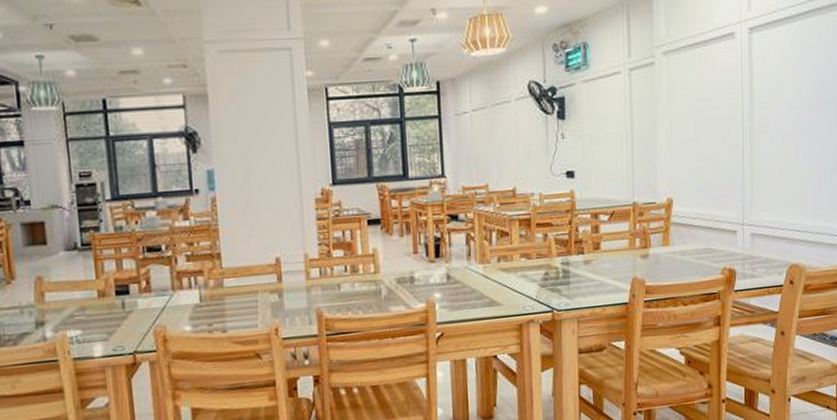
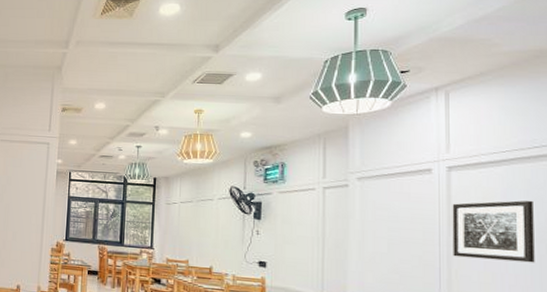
wall art: none [754,57,824,132] -> present [452,200,535,263]

